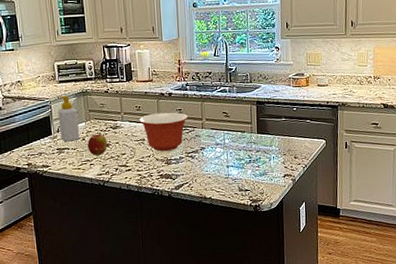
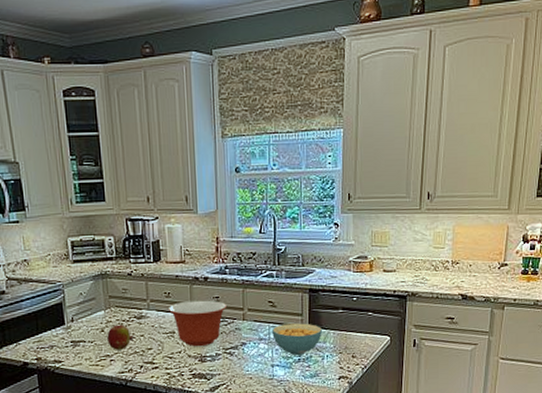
soap bottle: present [57,96,80,142] -> none [71,279,98,333]
cereal bowl: none [227,130,269,157] -> present [272,323,322,355]

